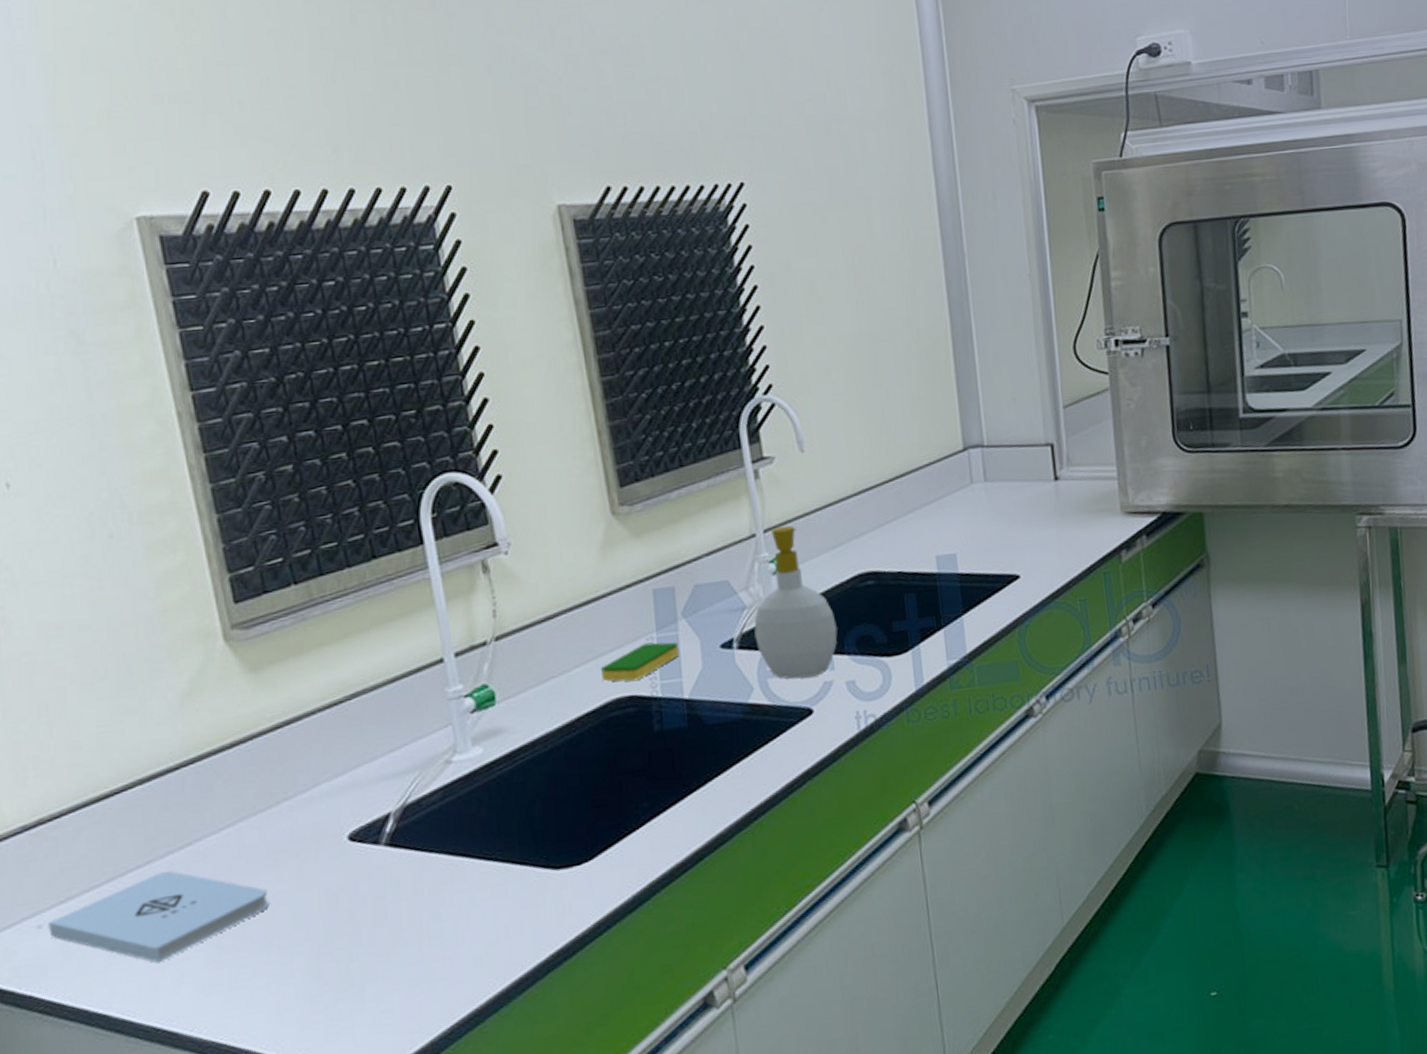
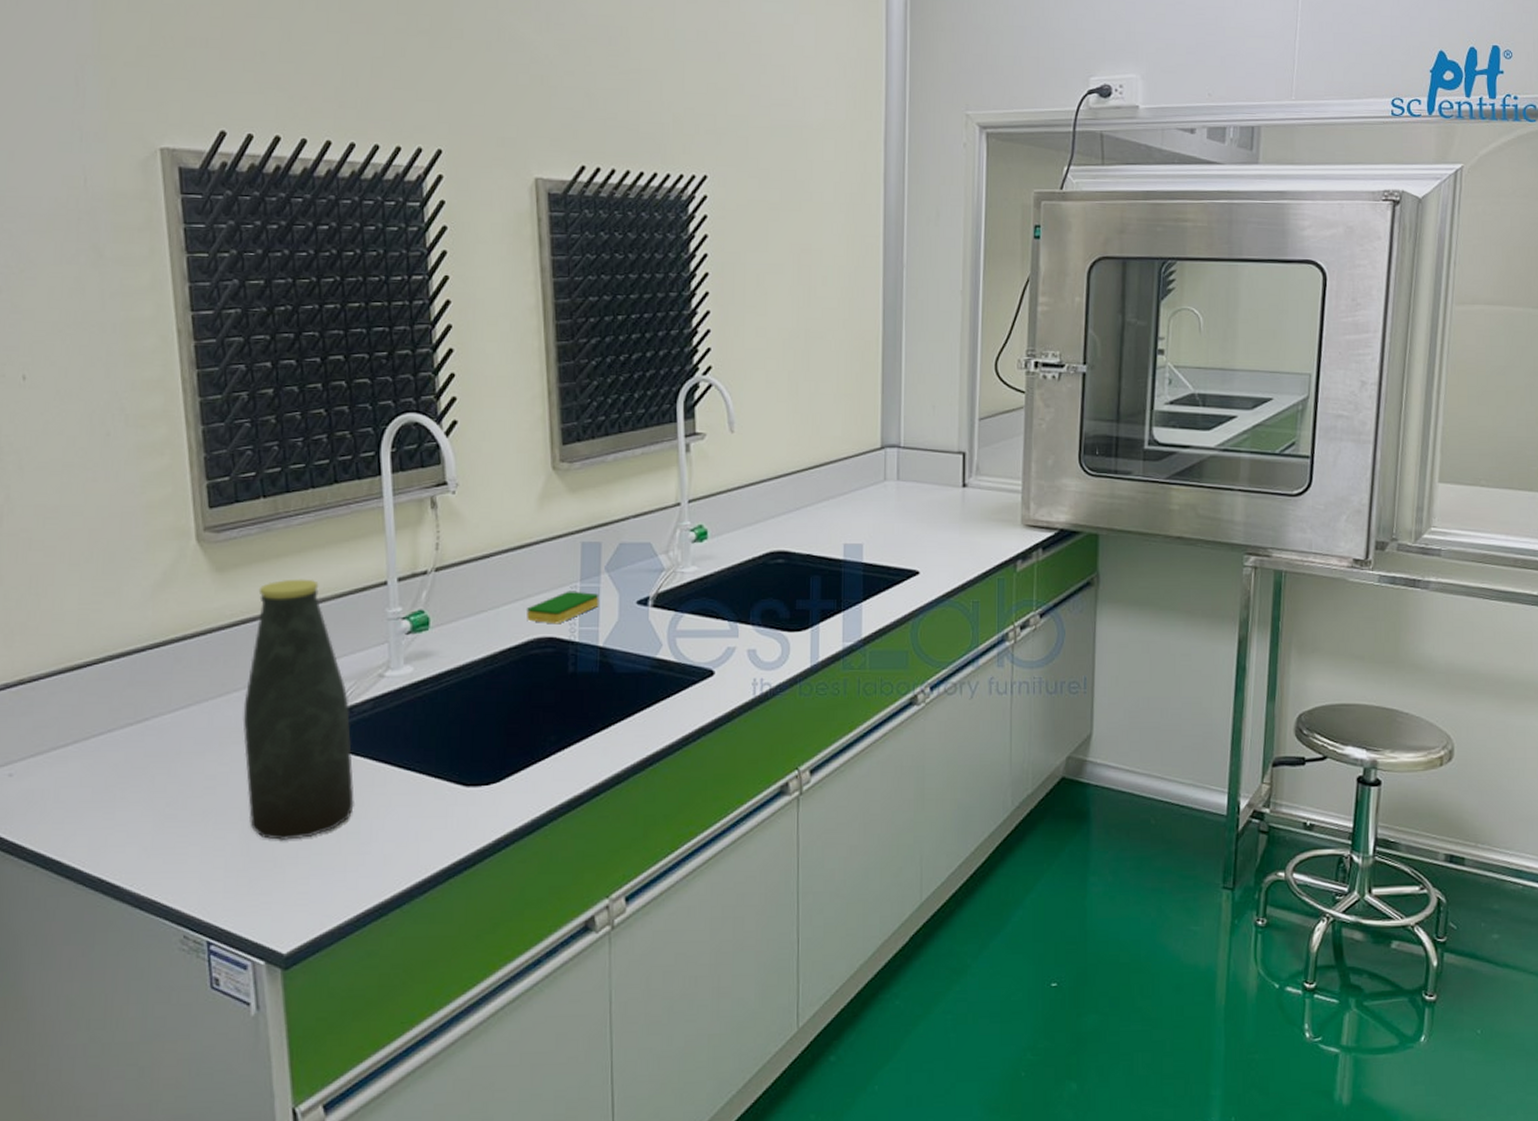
notepad: present [48,871,269,964] -> none [18,741,210,822]
bottle: none [297,666,434,958] -> present [243,579,354,841]
soap bottle: present [754,526,838,679] -> none [669,498,745,641]

